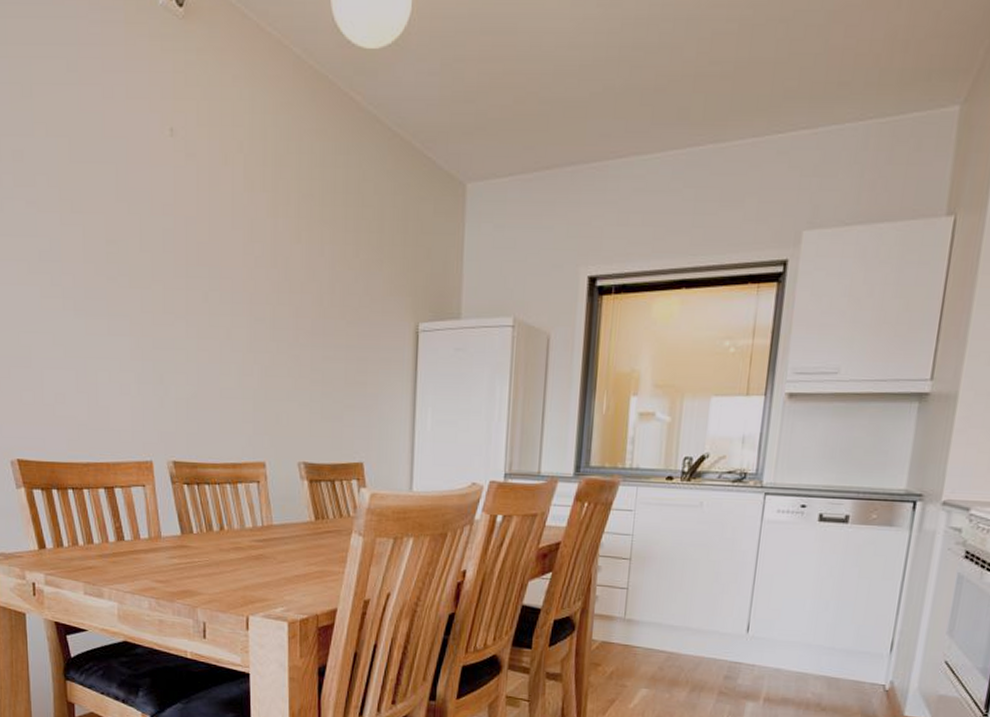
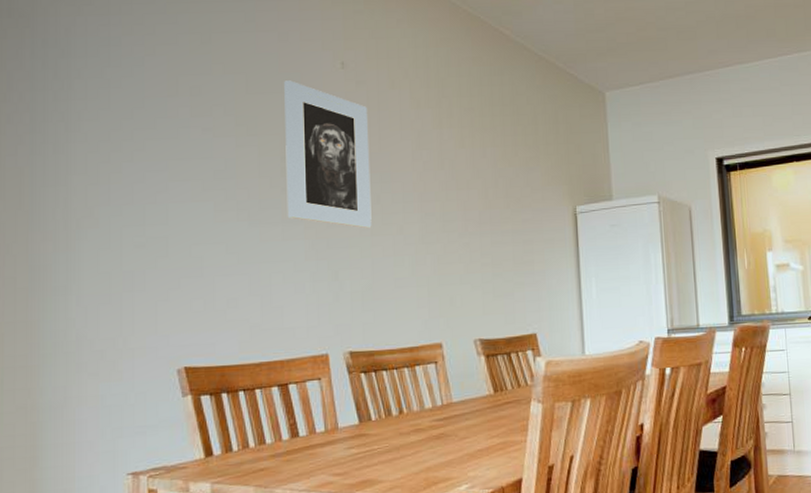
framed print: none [109,148,198,330] -> present [284,80,372,229]

